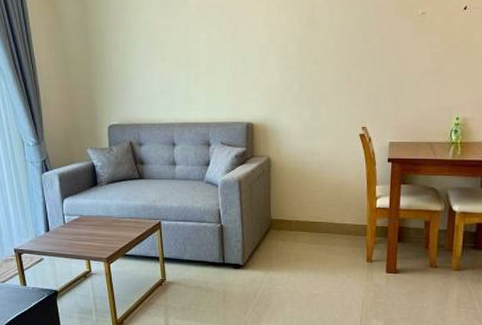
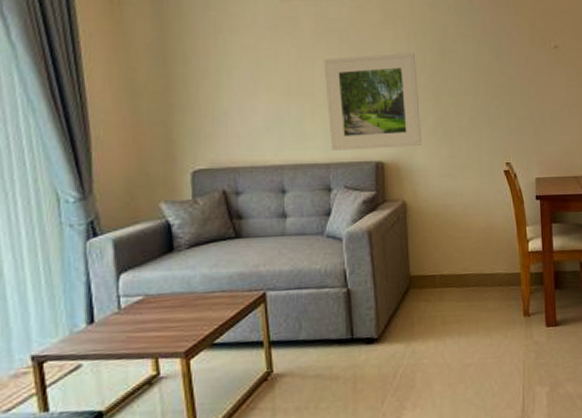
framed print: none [206,24,287,112] -> present [323,52,421,151]

